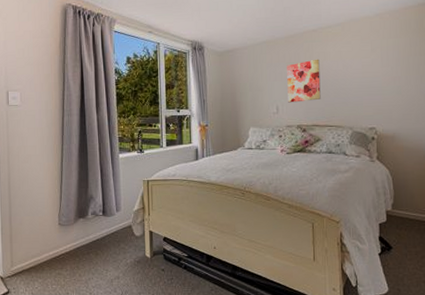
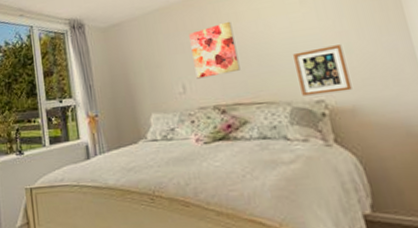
picture frame: none [360,87,395,123] -> present [293,45,352,96]

